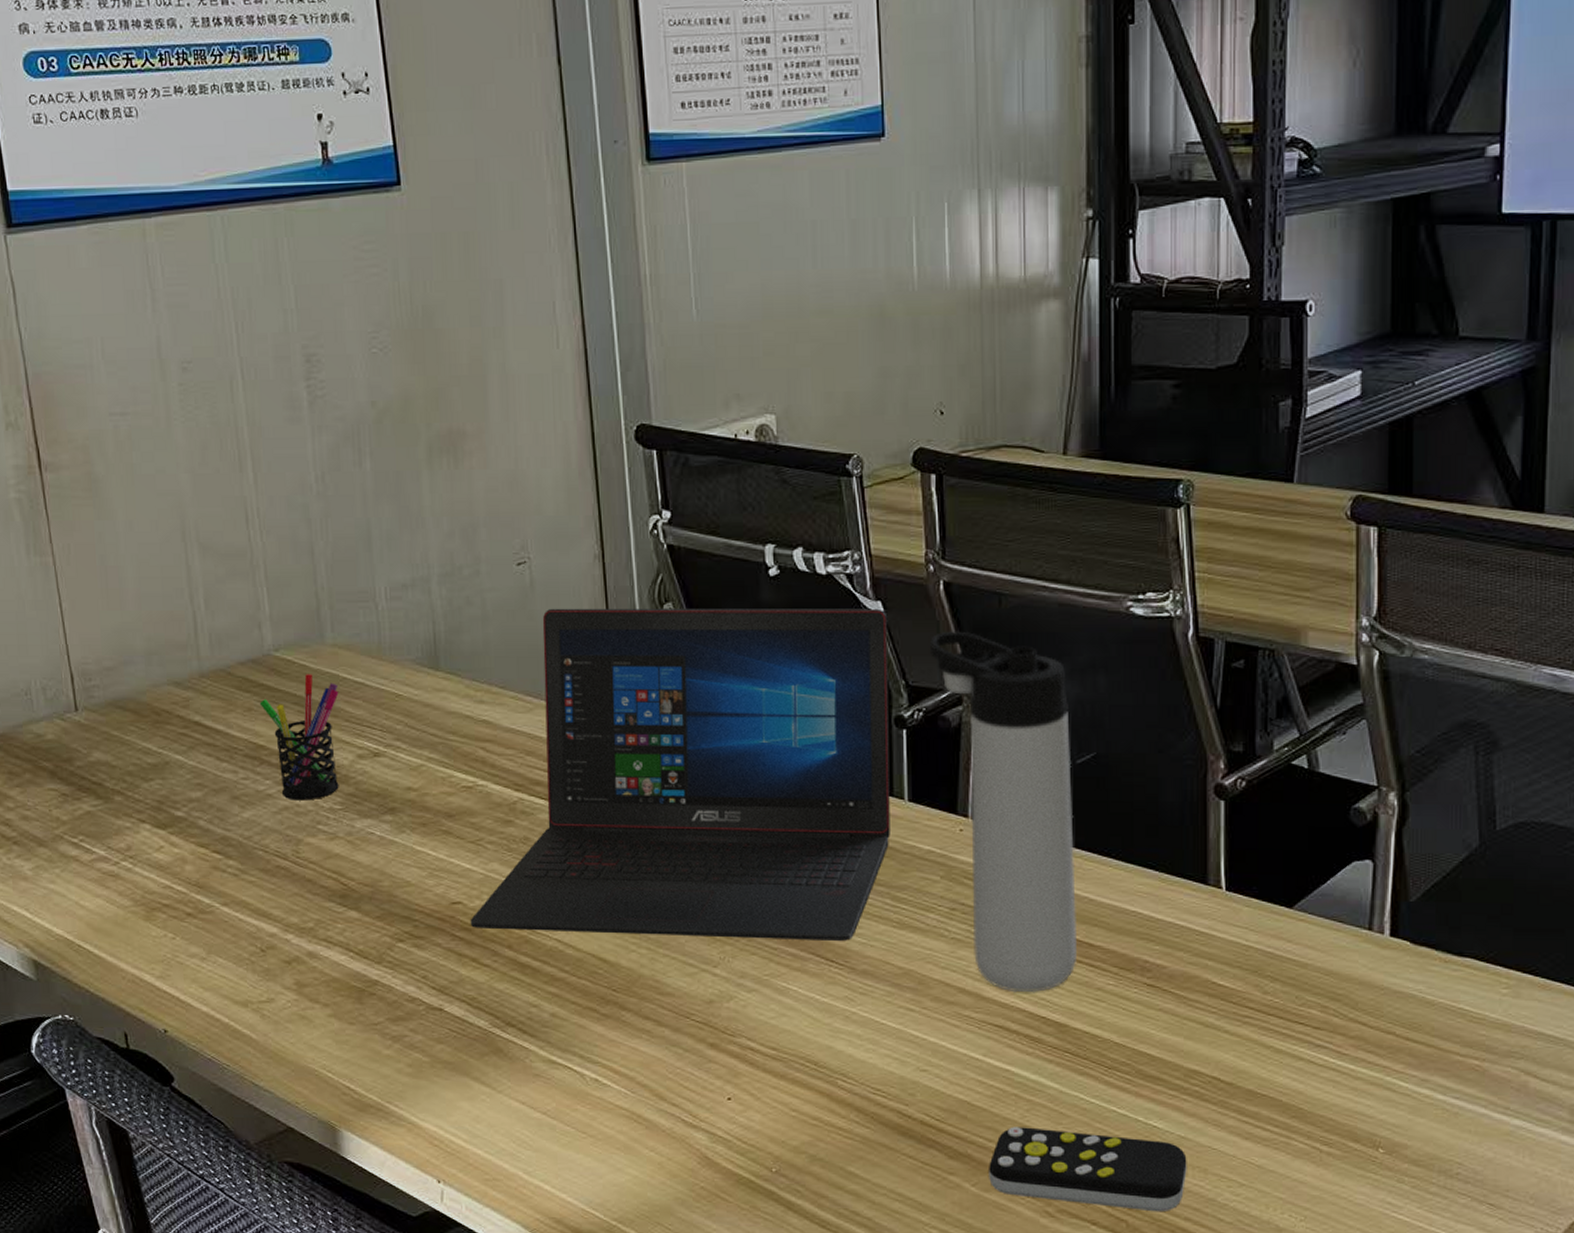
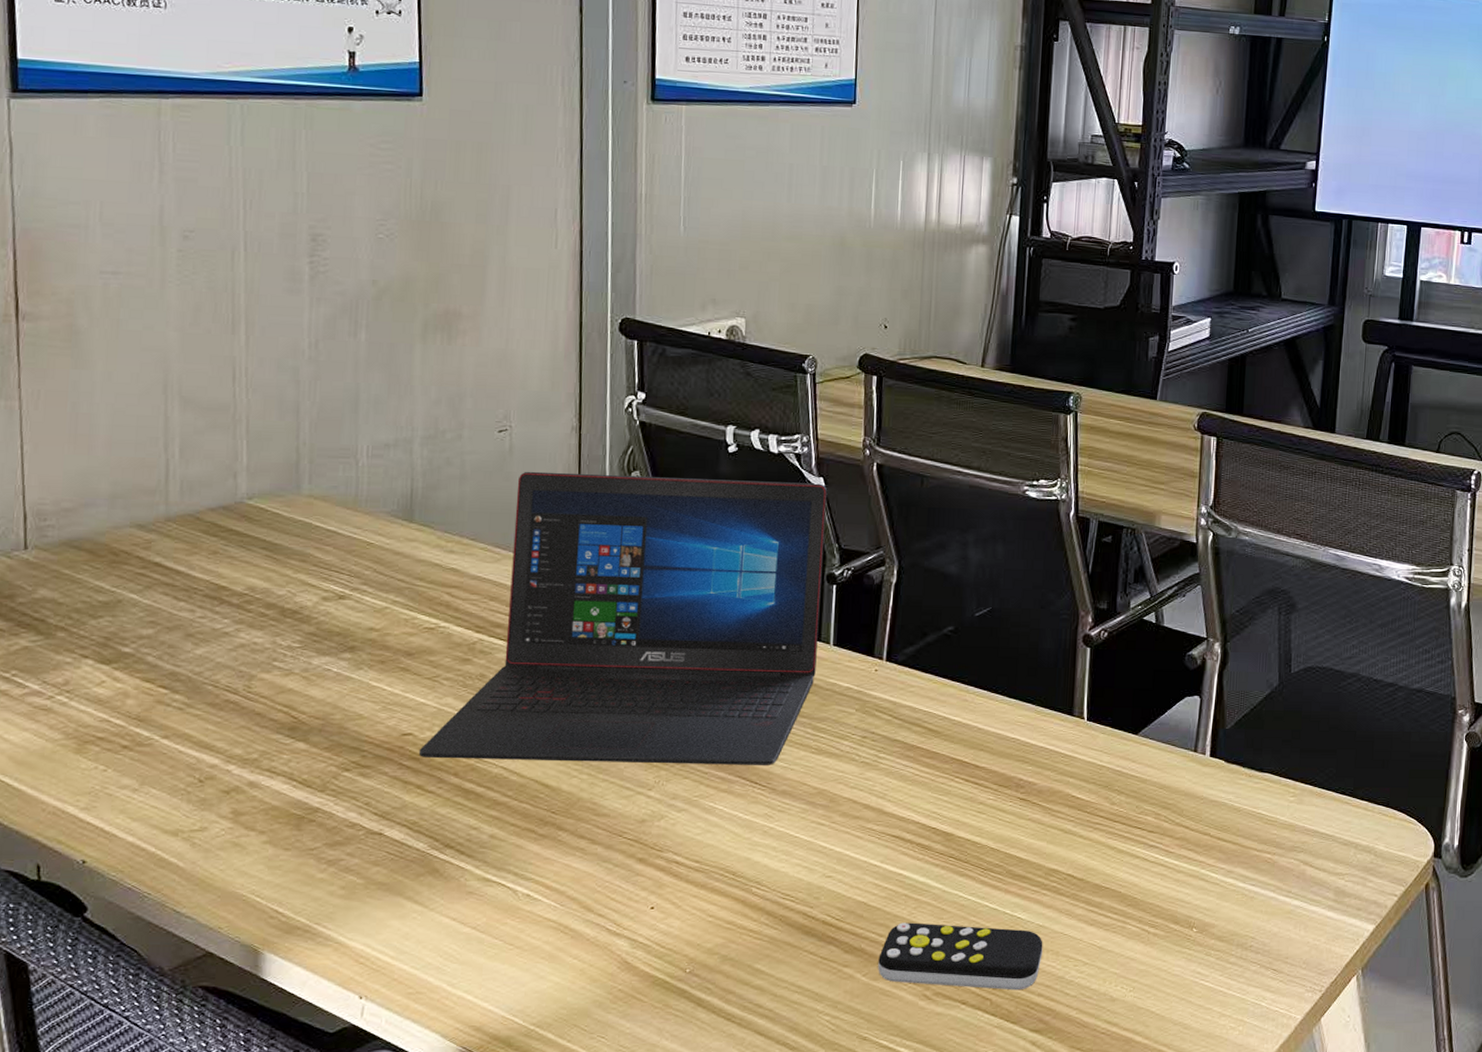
pen holder: present [259,674,339,801] -> none [226,521,310,639]
thermos bottle: present [929,631,1078,993] -> none [860,504,972,808]

